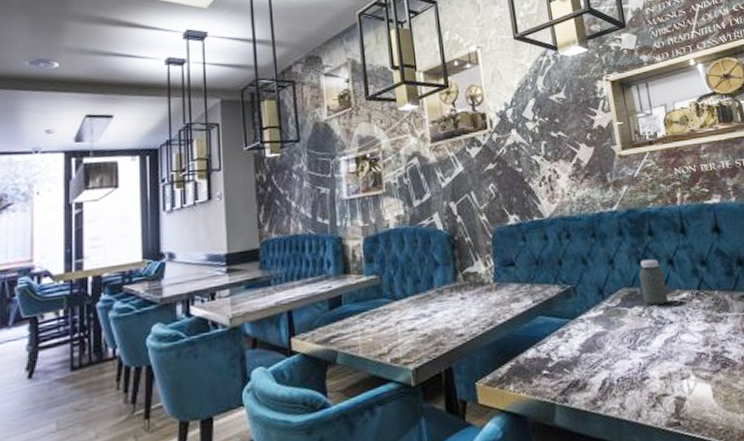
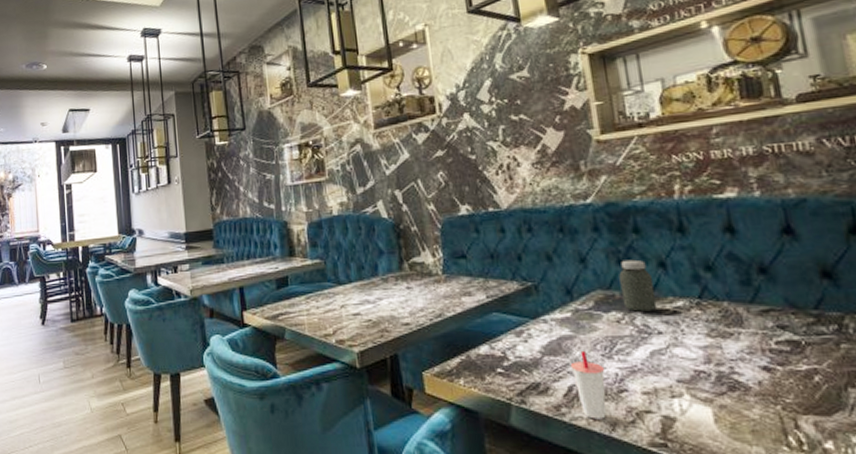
cup: none [603,344,633,409] -> present [570,350,607,419]

